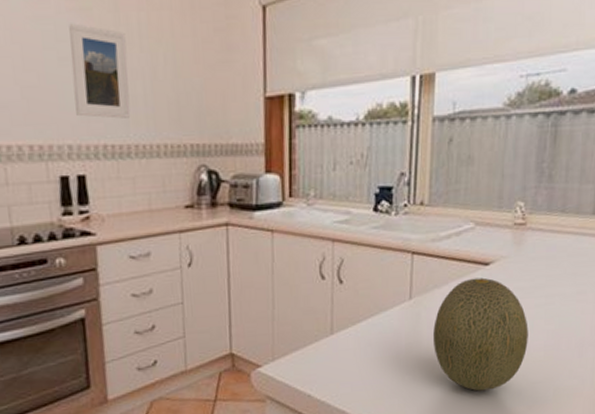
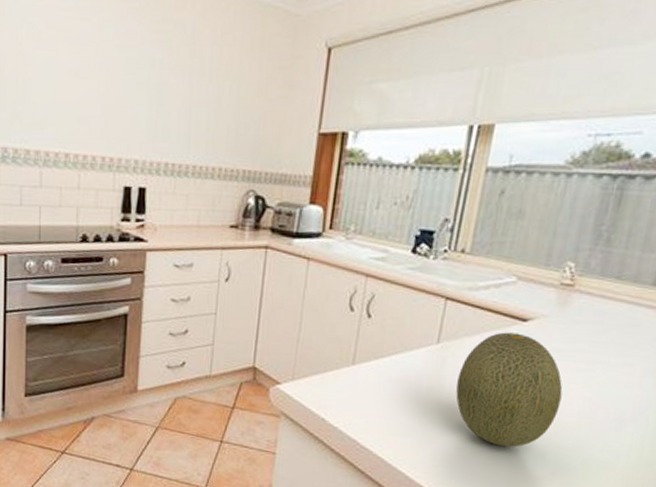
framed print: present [69,23,131,119] -> none [146,53,198,141]

